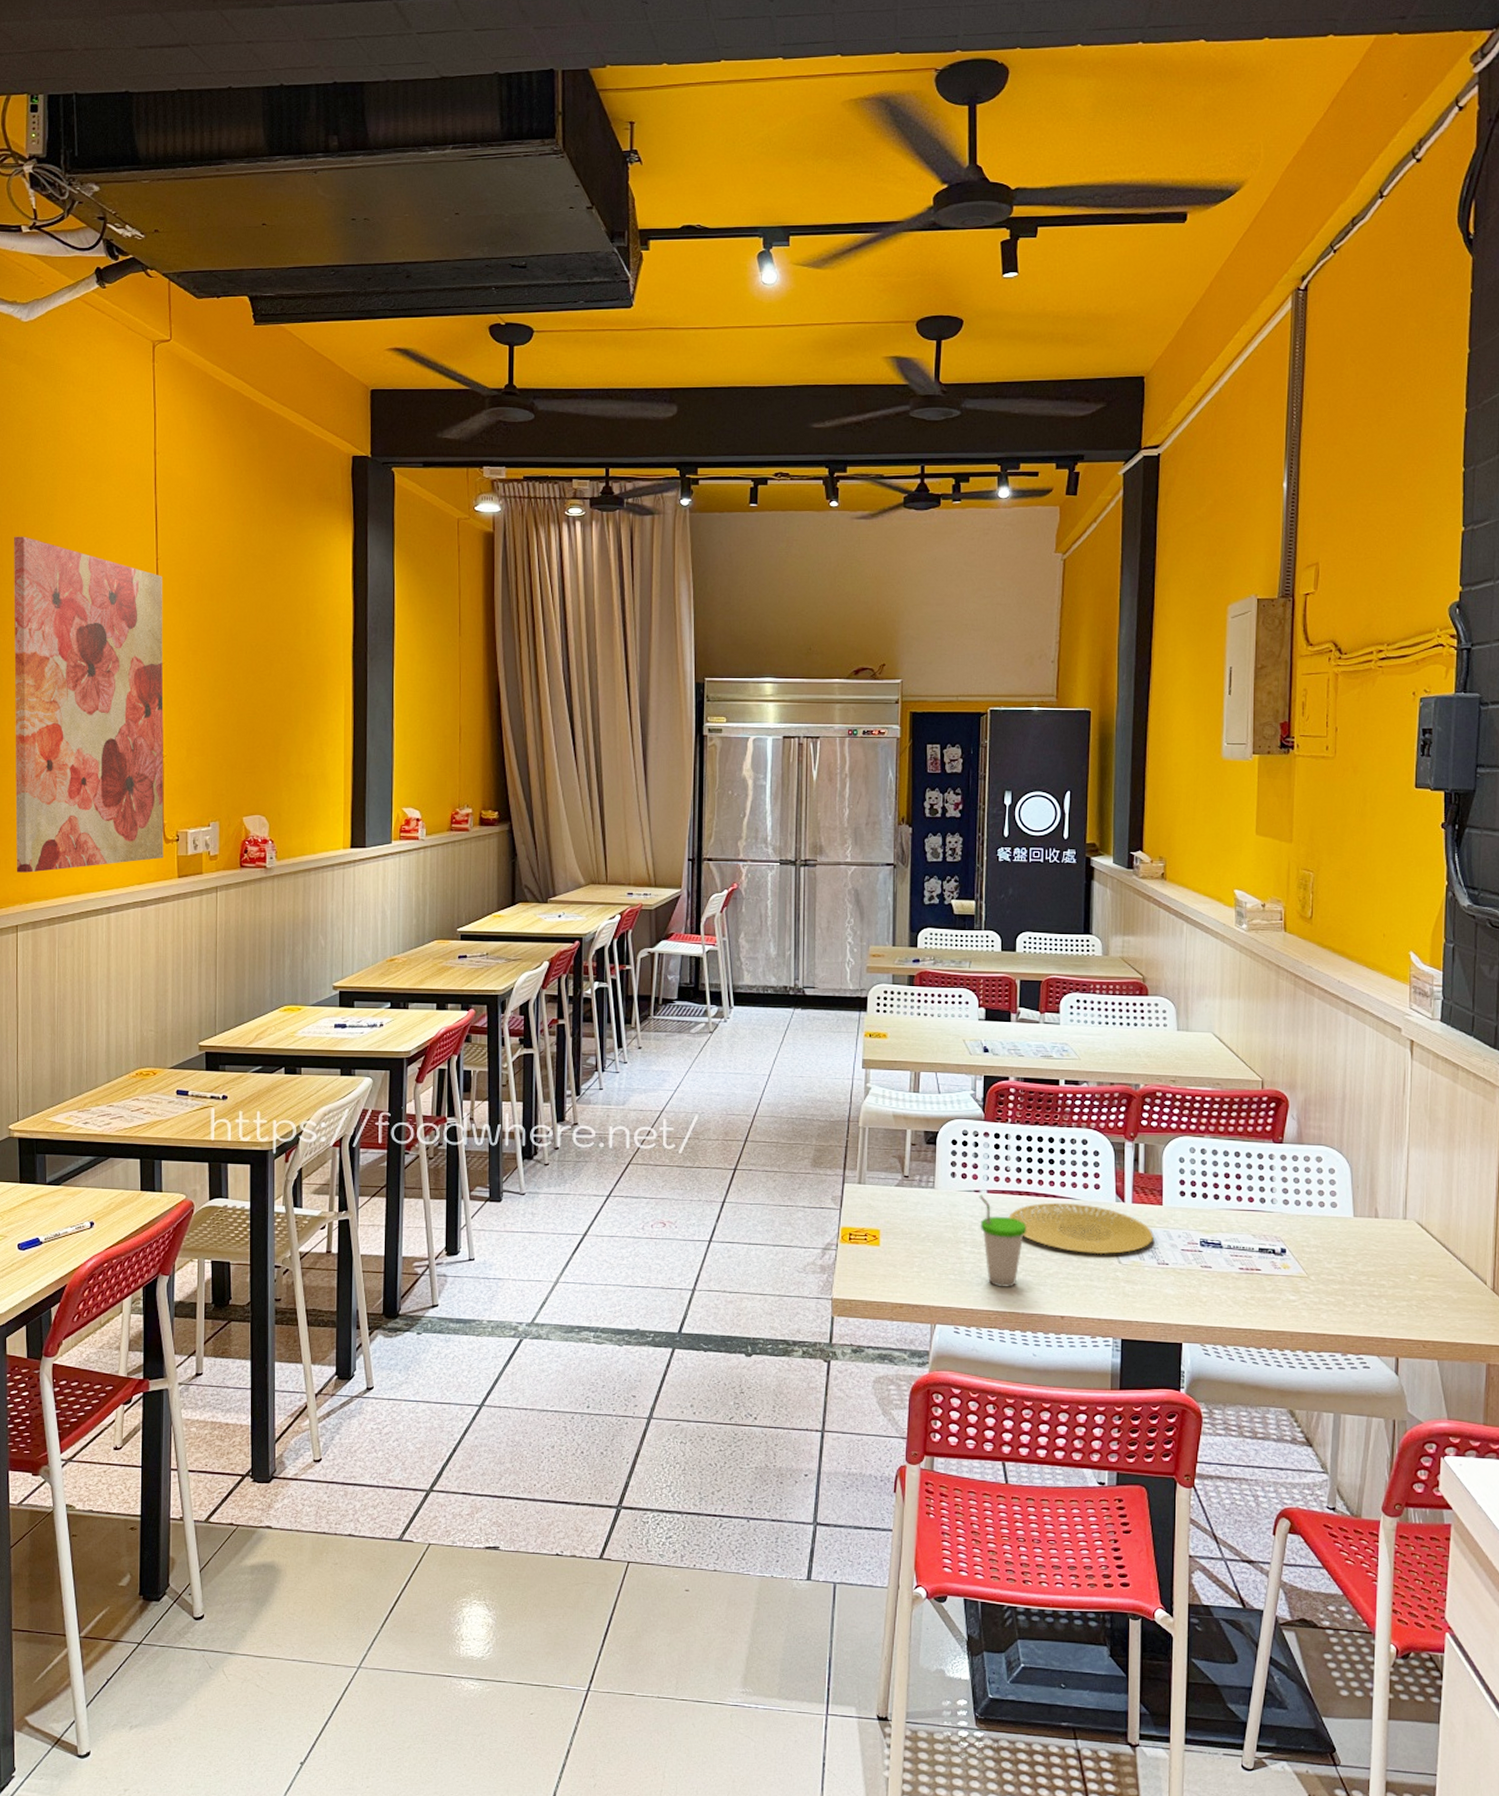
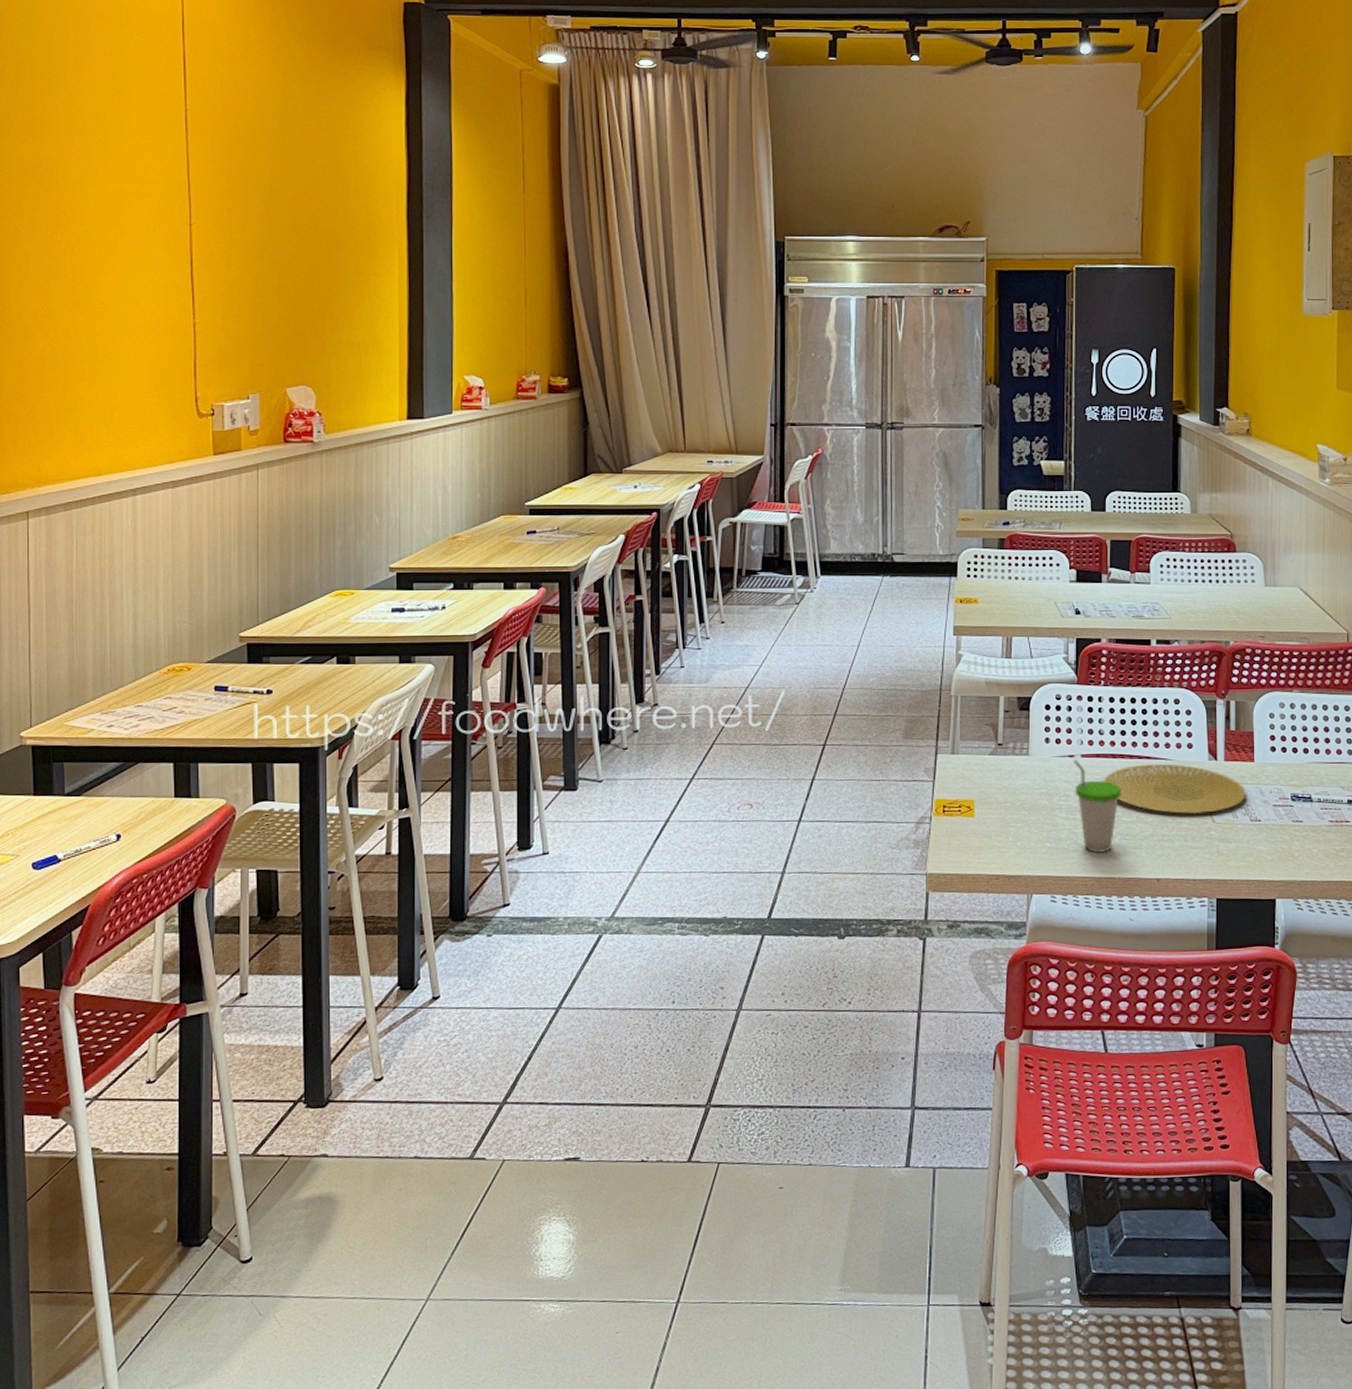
wall art: present [14,536,164,873] -> none [20,84,197,453]

